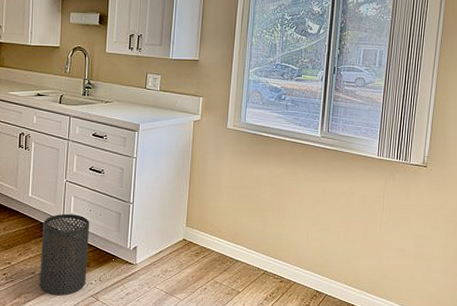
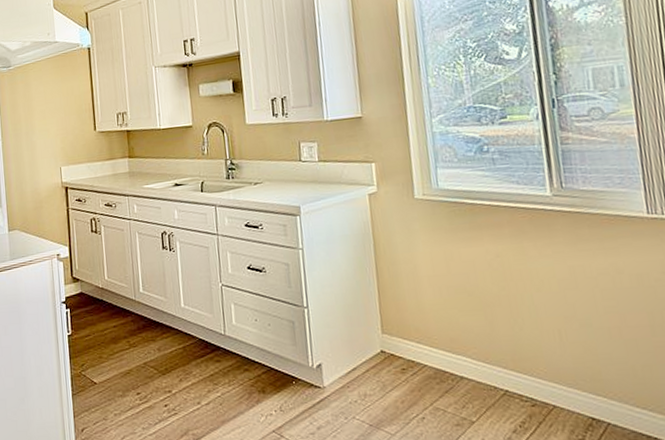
trash can: present [40,213,90,296] -> none [202,325,264,432]

